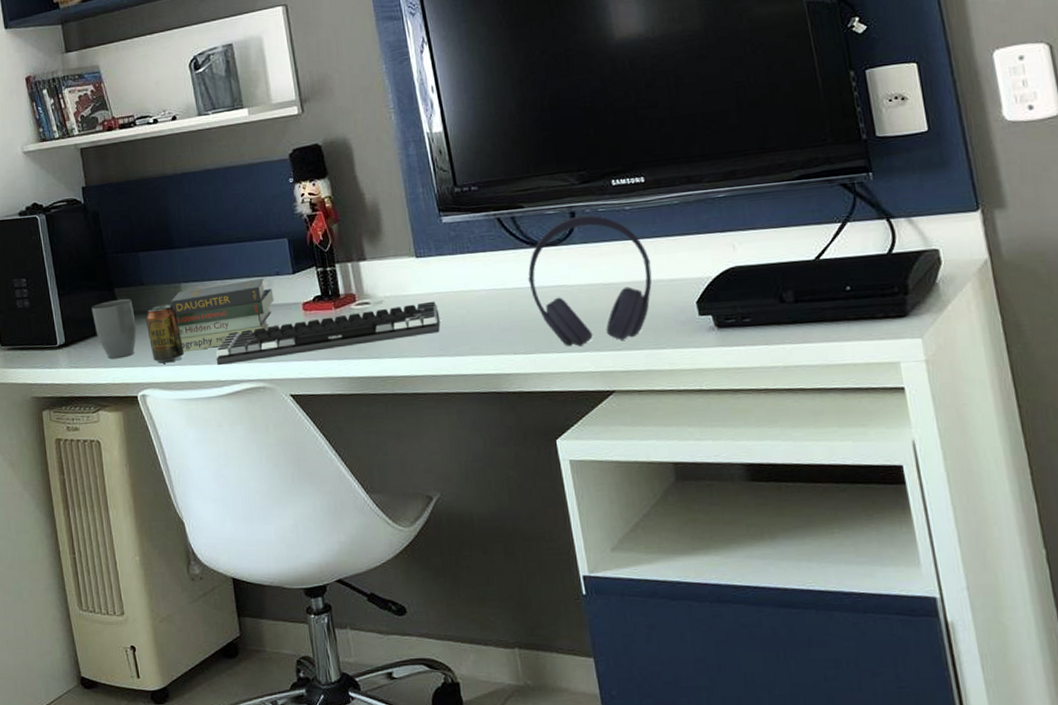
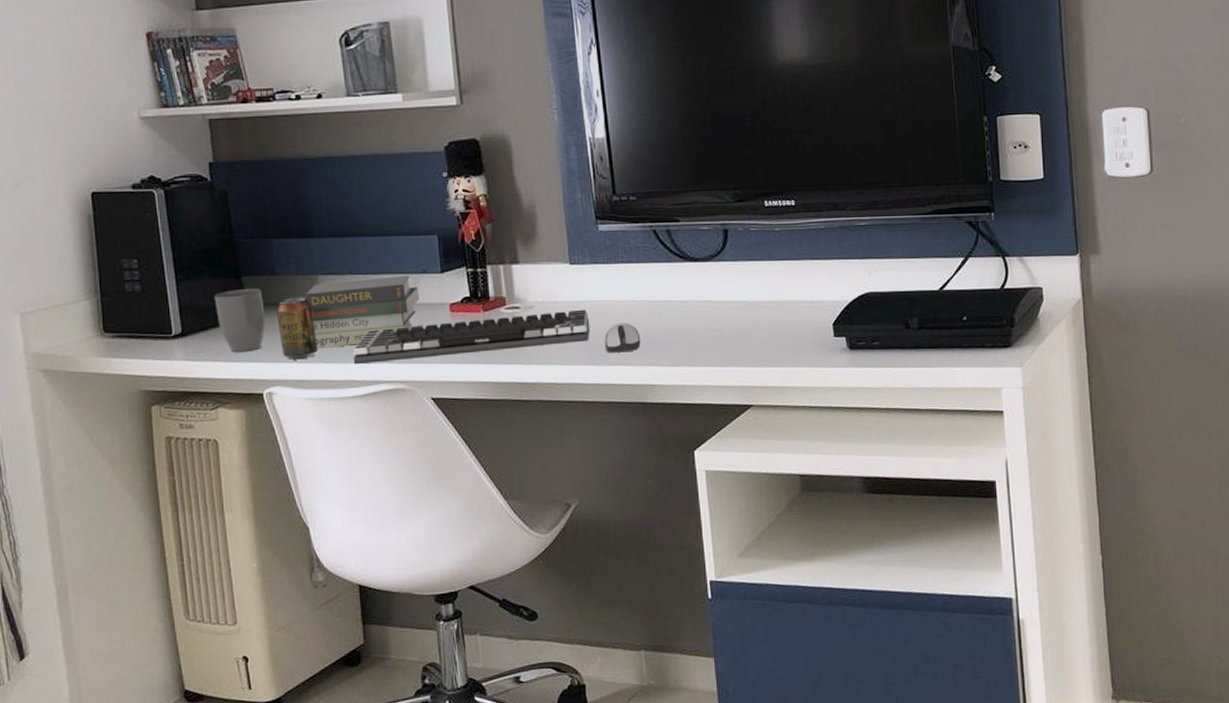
computer mouse: none [455,312,493,344] -> present [605,323,641,353]
headphones: present [528,215,652,347] -> none [679,233,795,361]

